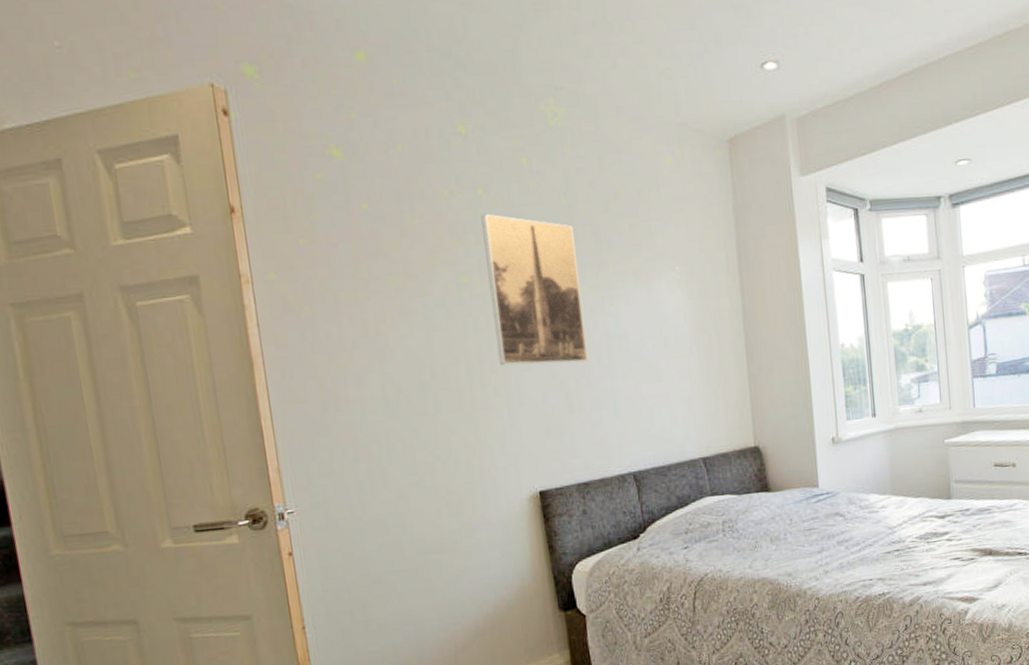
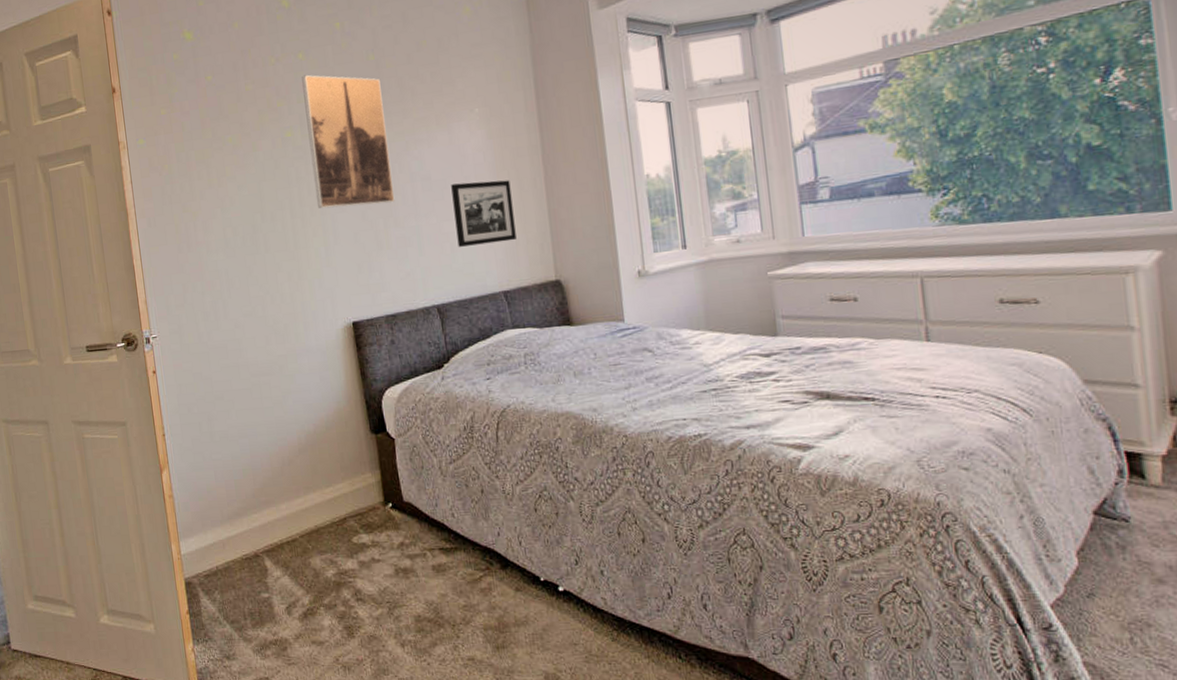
picture frame: none [649,343,716,411] -> present [451,180,516,247]

